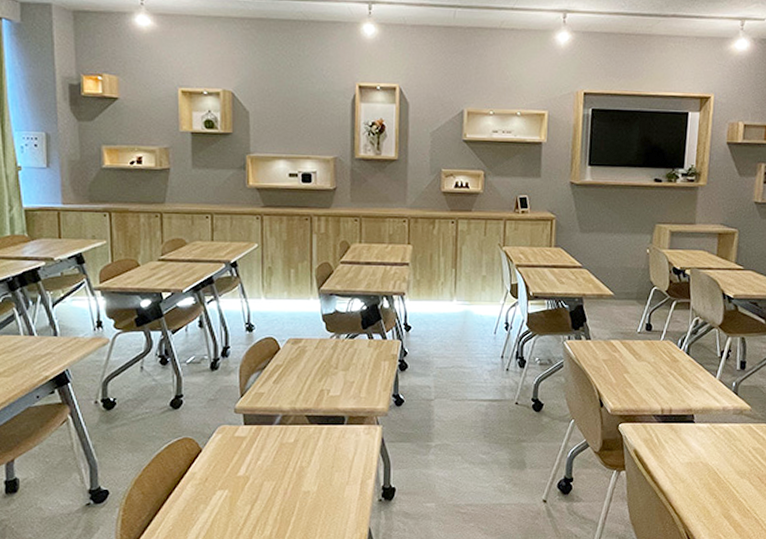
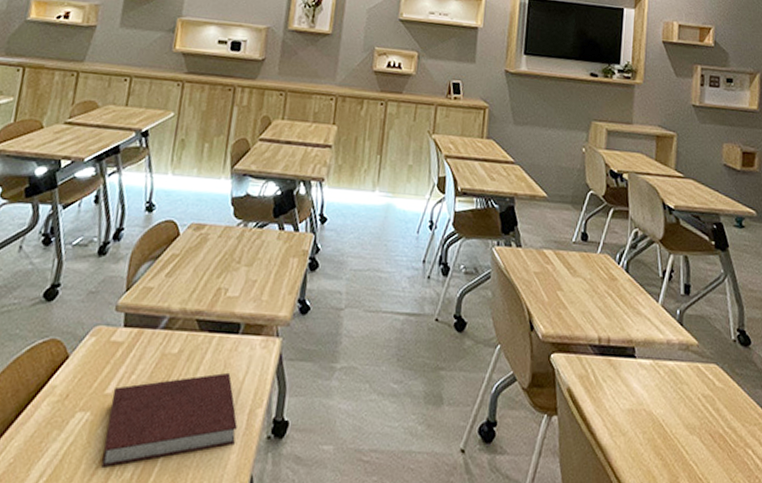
notebook: none [244,454,353,529] -> present [101,372,238,468]

